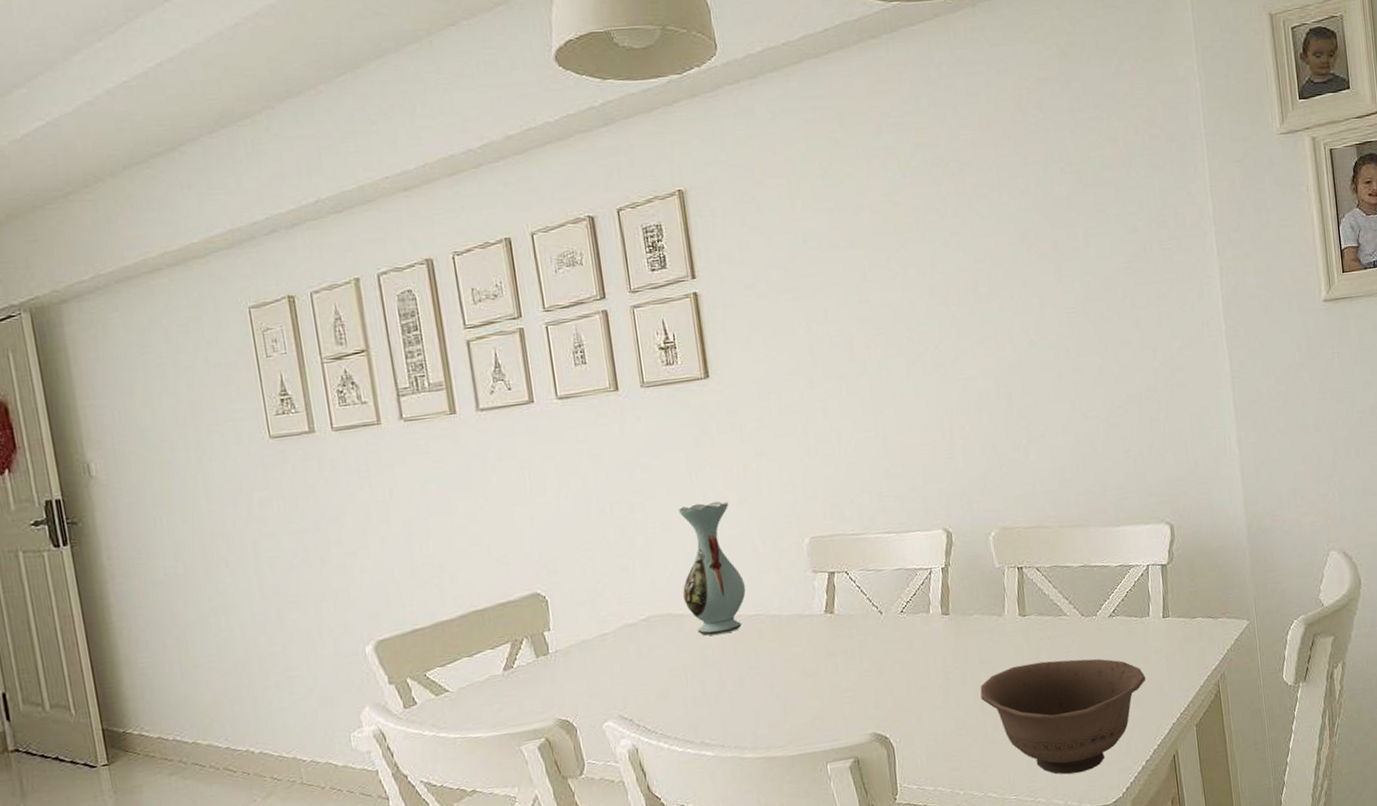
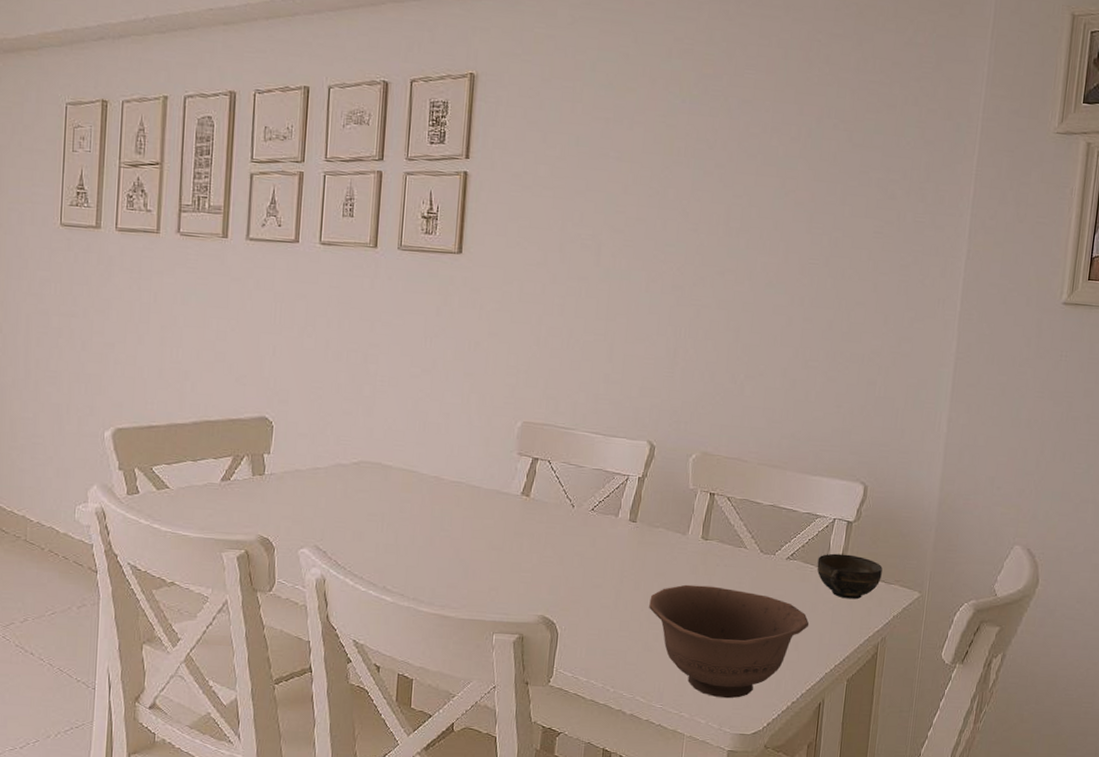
vase: present [678,501,746,636] -> none [395,367,455,493]
cup: none [1140,597,1207,644] -> present [817,553,883,600]

